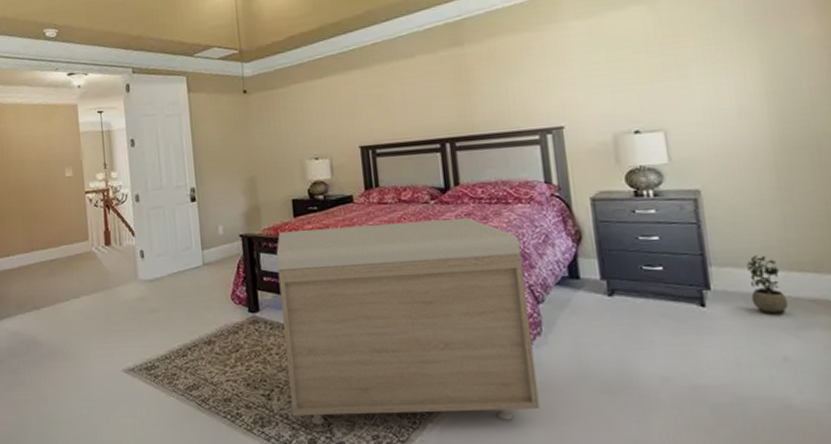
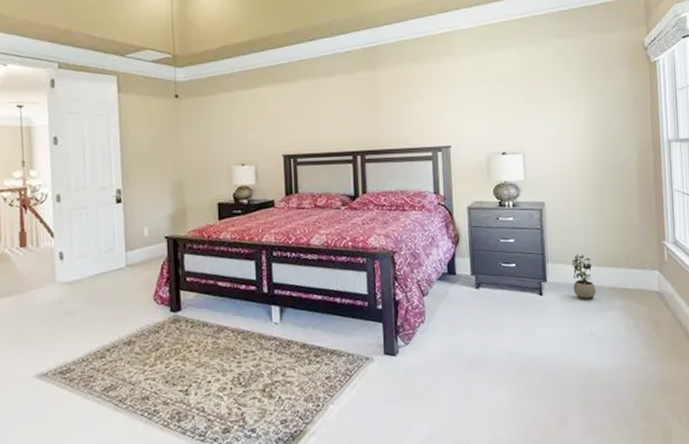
storage bench: present [276,217,540,425] -> none [200,222,420,415]

